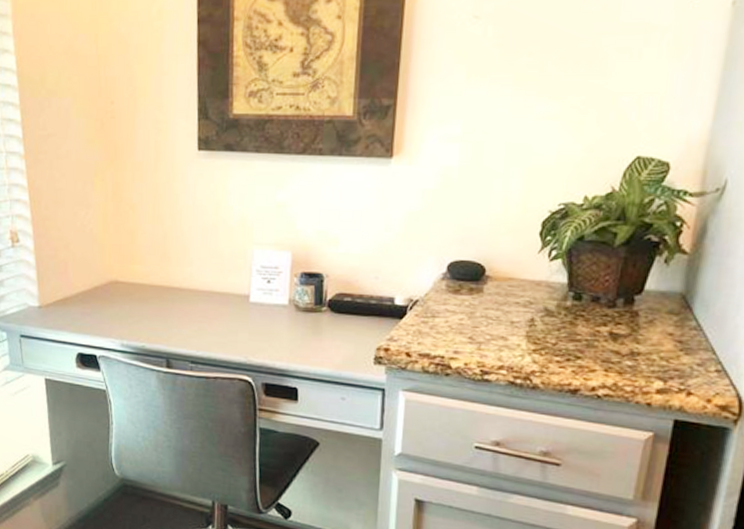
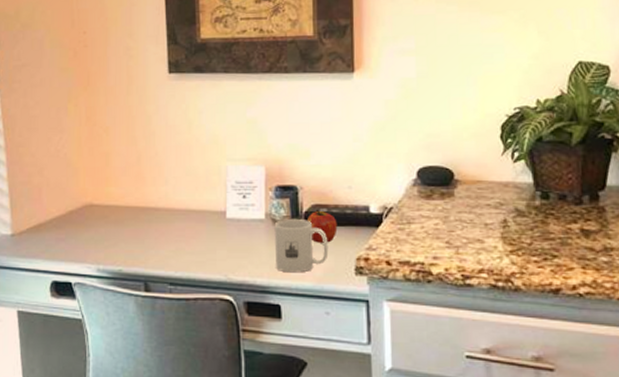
mug: none [296,306,350,359] -> present [274,220,329,273]
apple: none [331,297,361,332] -> present [307,209,338,243]

